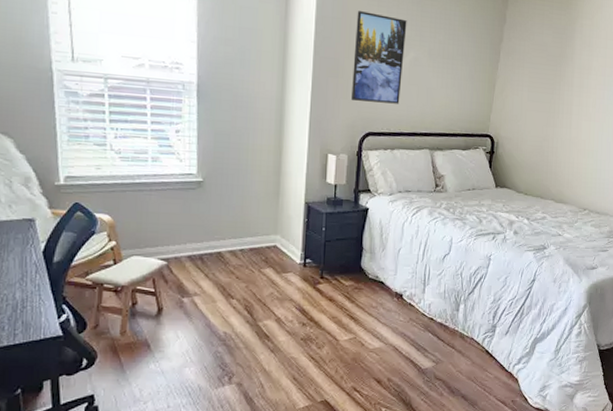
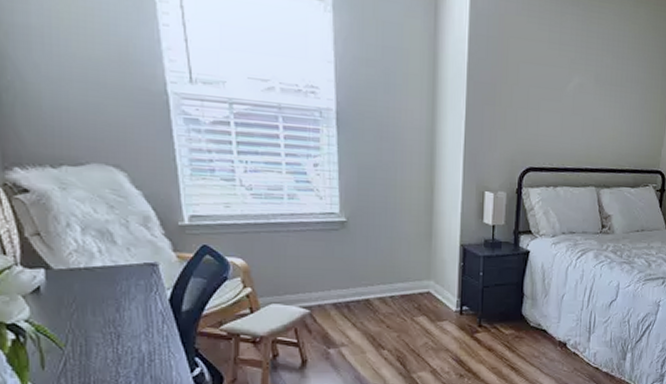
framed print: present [352,11,407,104] -> none [510,29,571,136]

